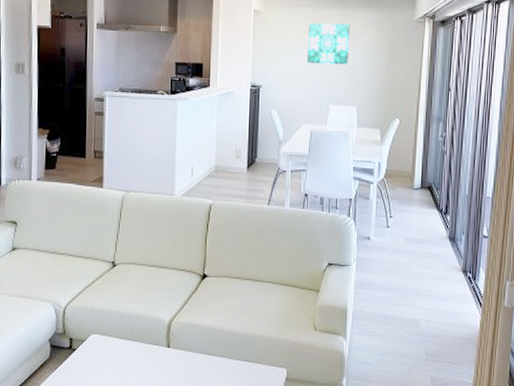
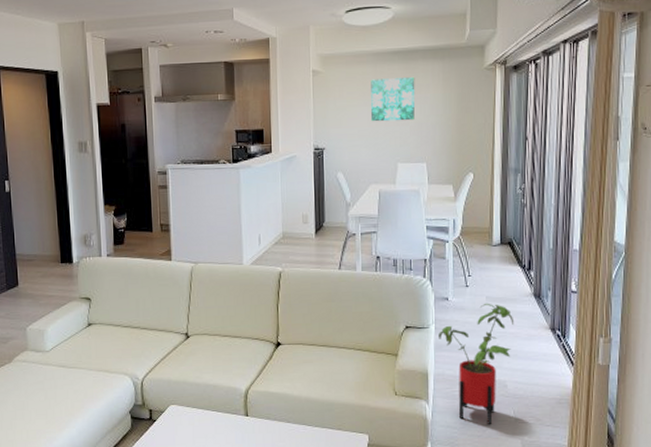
house plant: none [359,243,430,362] -> present [439,303,515,425]

